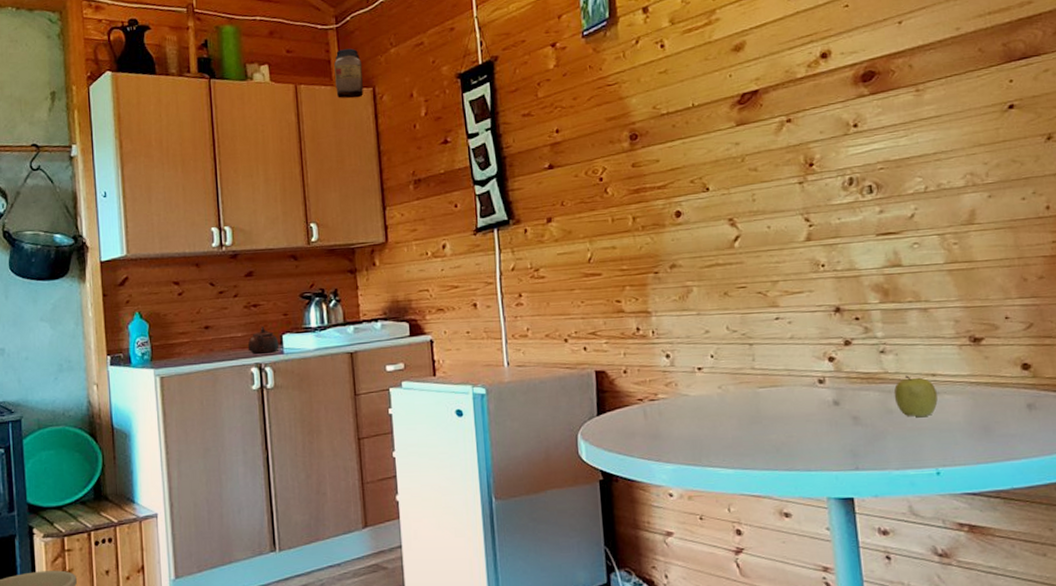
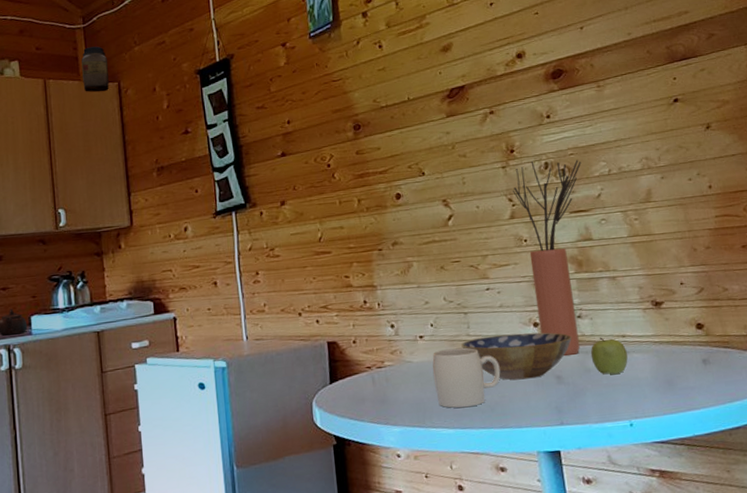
mug: none [711,382,789,447] -> present [432,347,501,409]
bowl: none [745,367,873,419] -> present [461,332,572,380]
vase: none [810,175,893,394] -> present [513,160,581,356]

